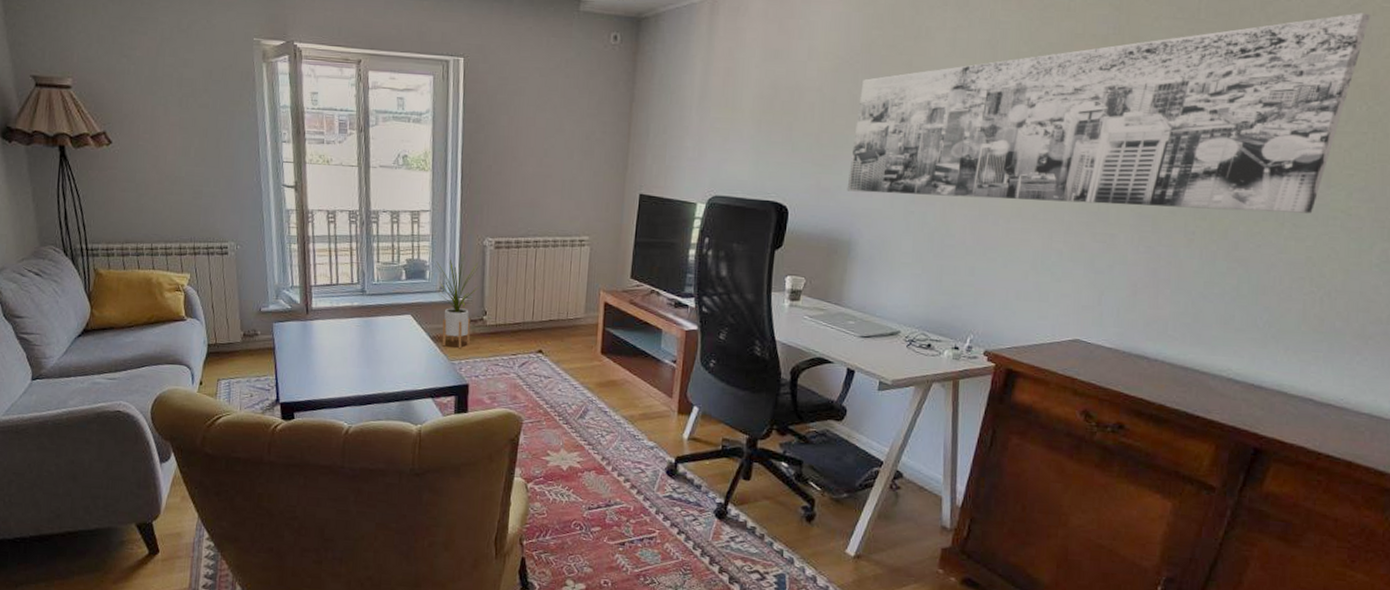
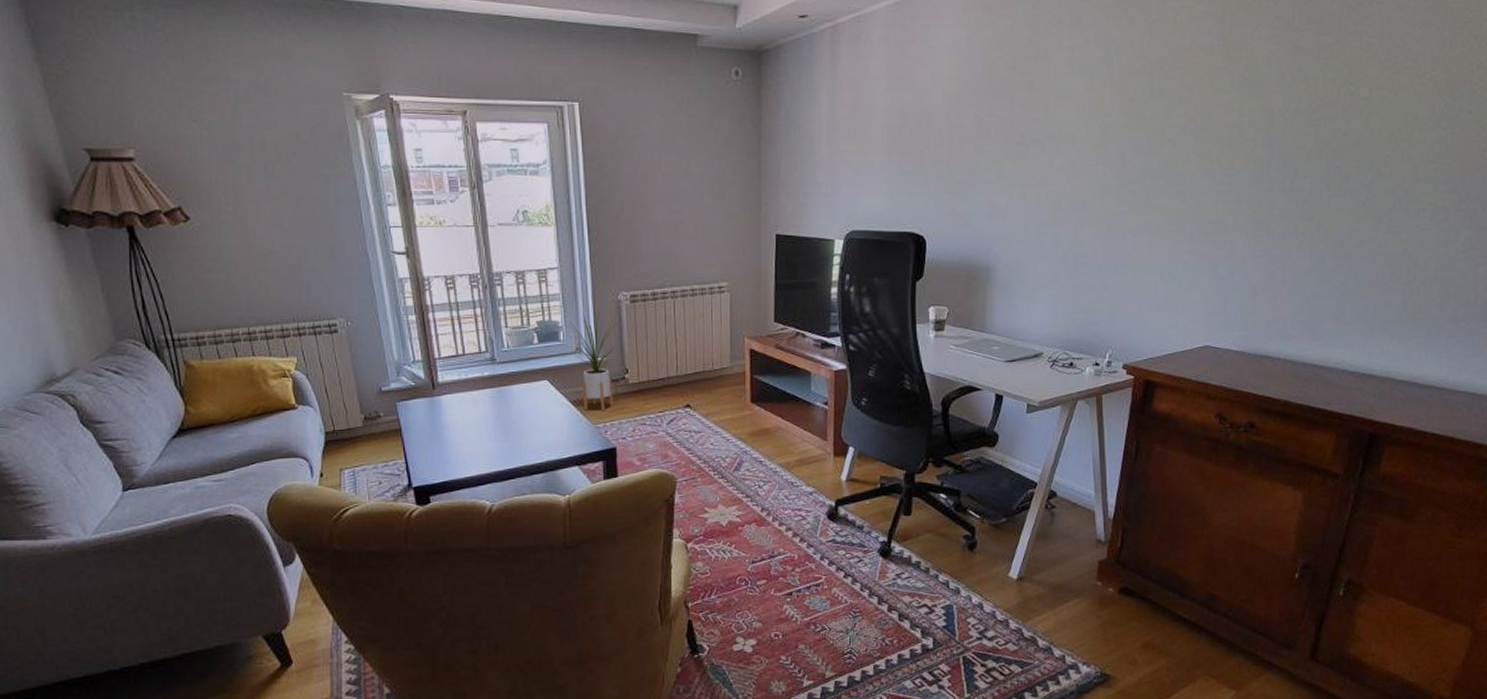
wall art: present [847,13,1371,214] -> none [981,14,1443,217]

